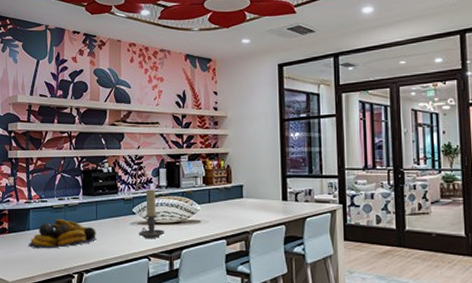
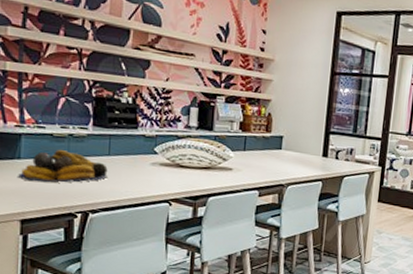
candle holder: present [138,189,165,238] -> none [159,128,191,182]

